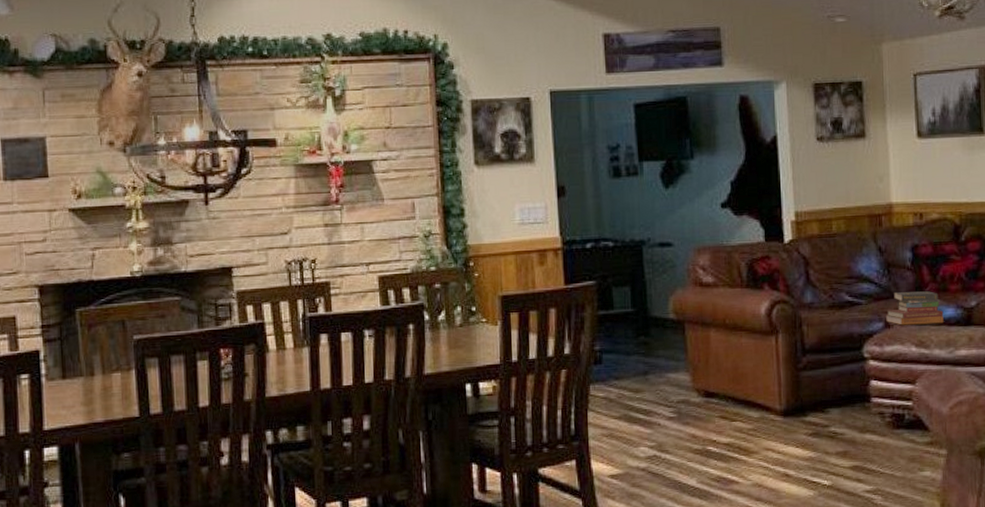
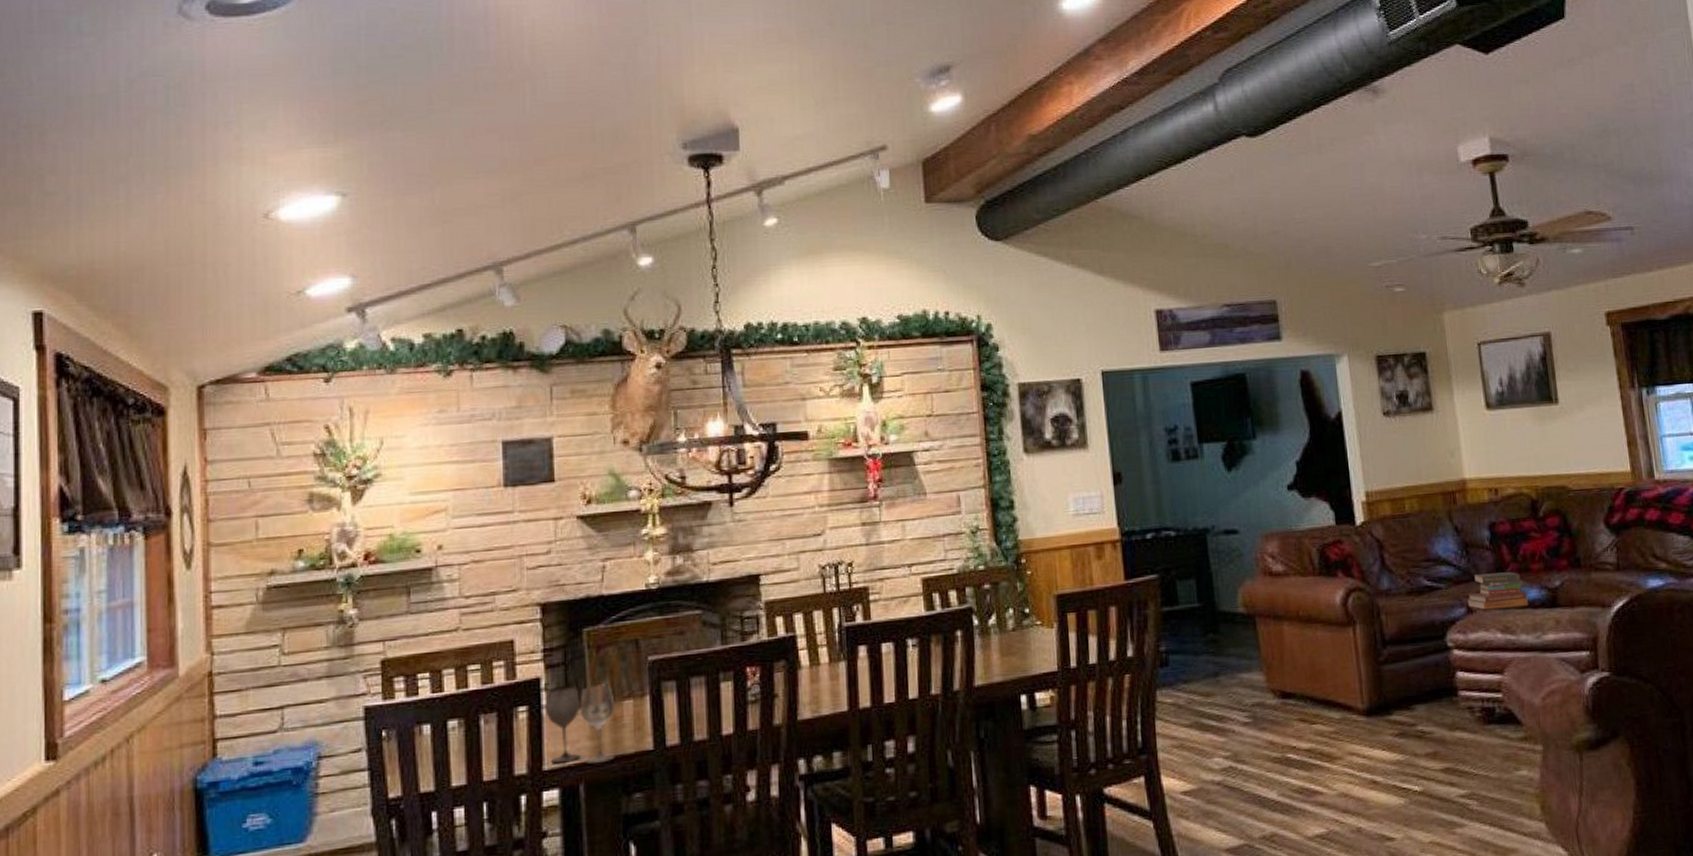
wineglass: none [44,357,106,427] -> present [545,684,616,765]

